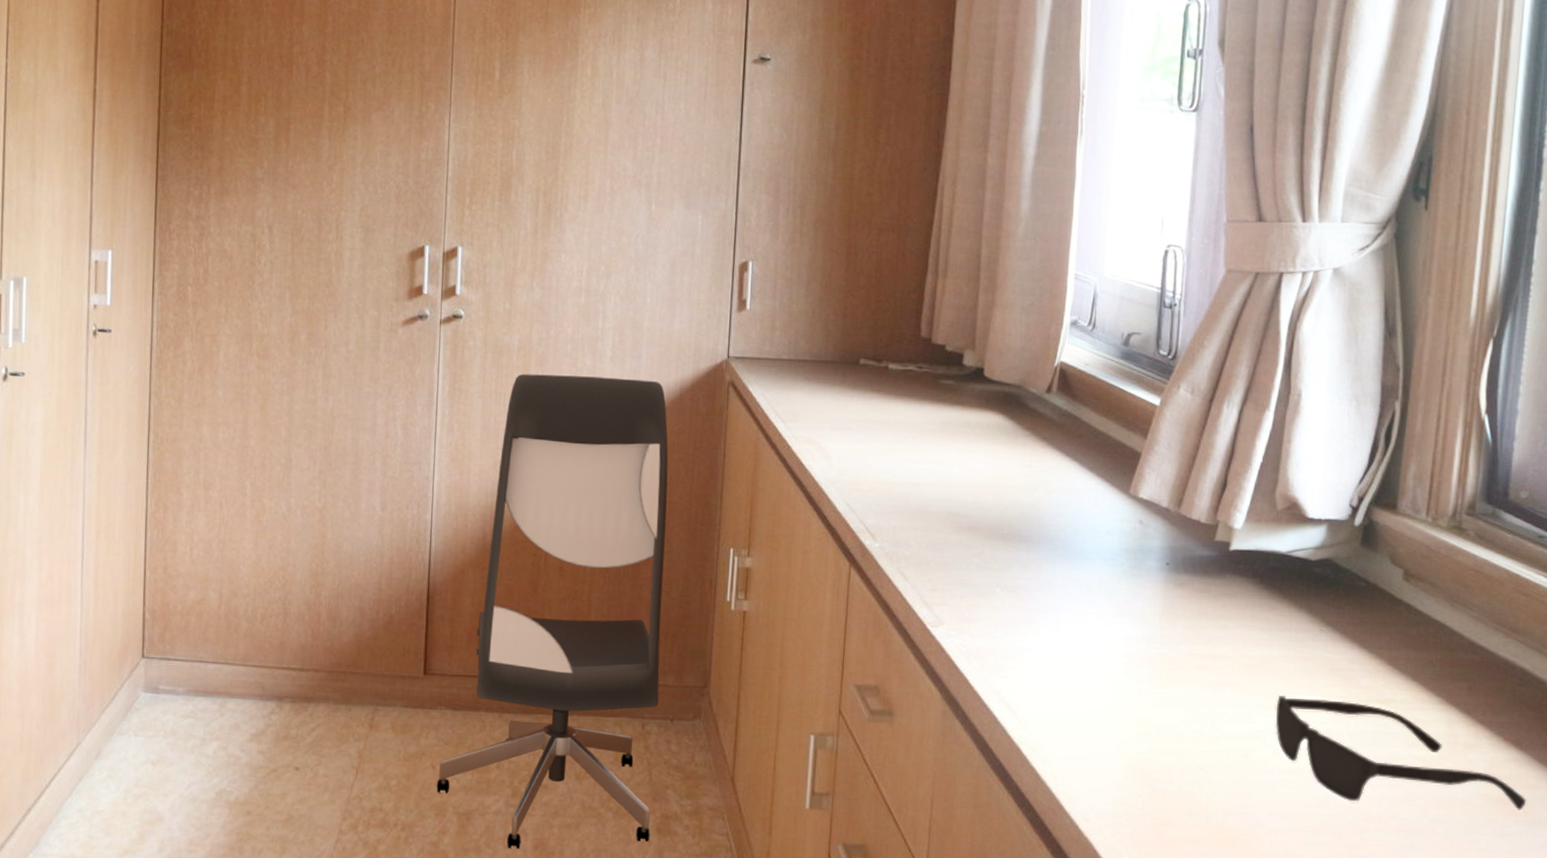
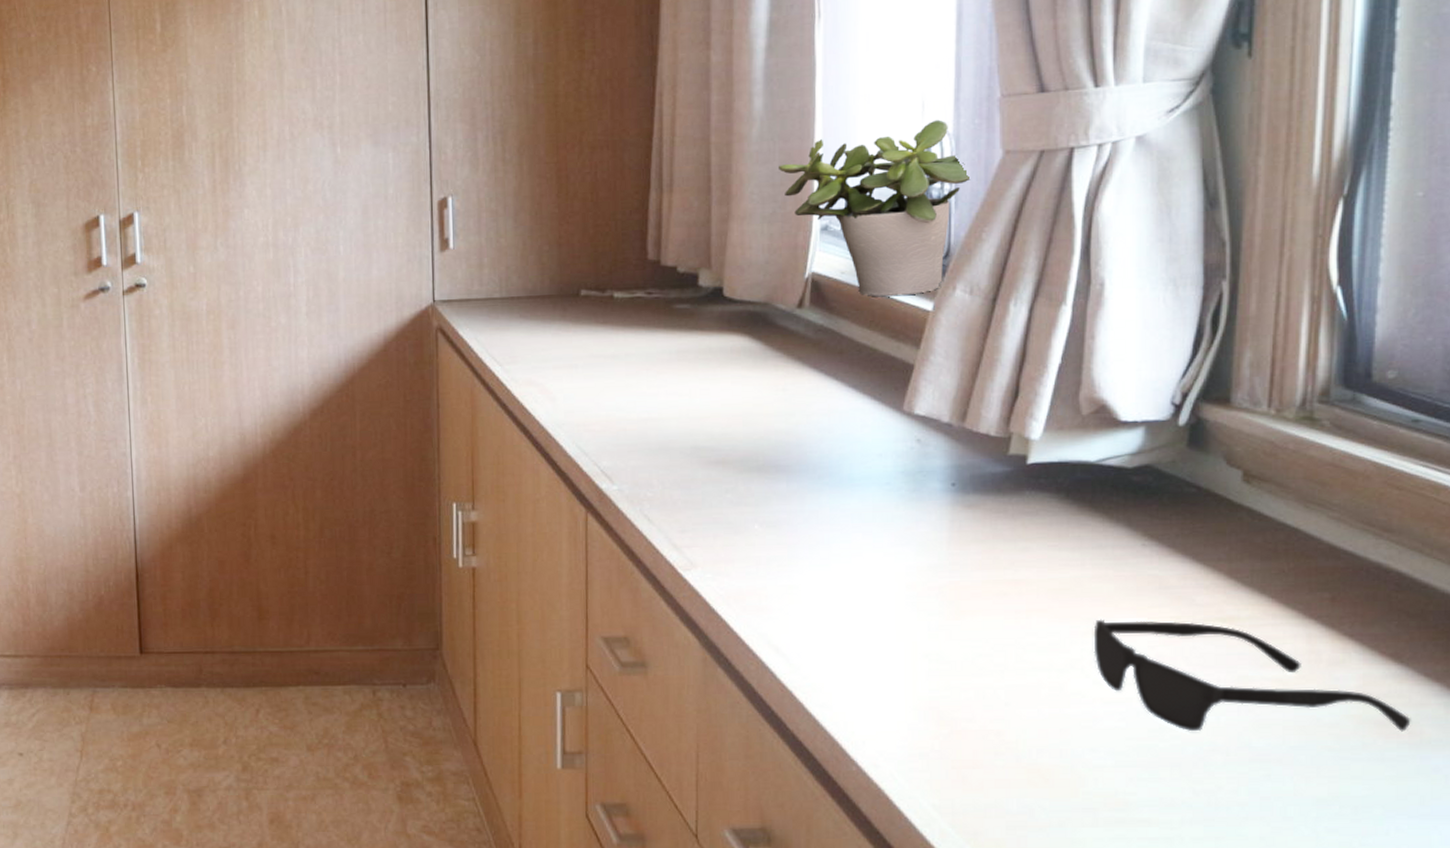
office chair: present [436,374,669,849] -> none [163,333,391,824]
potted plant: none [1039,236,1198,390] -> present [779,119,971,297]

